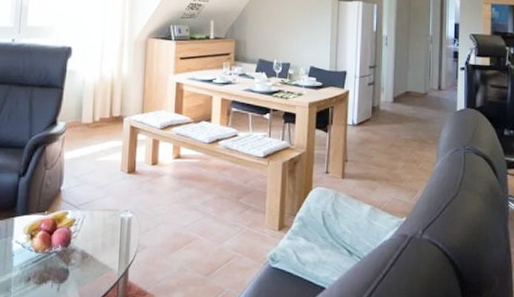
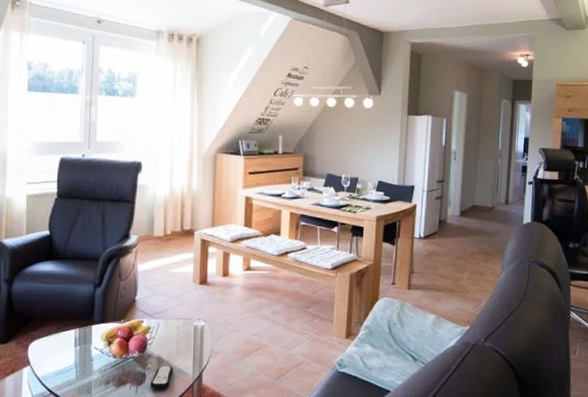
remote control: none [73,260,99,288] -> present [150,365,174,390]

